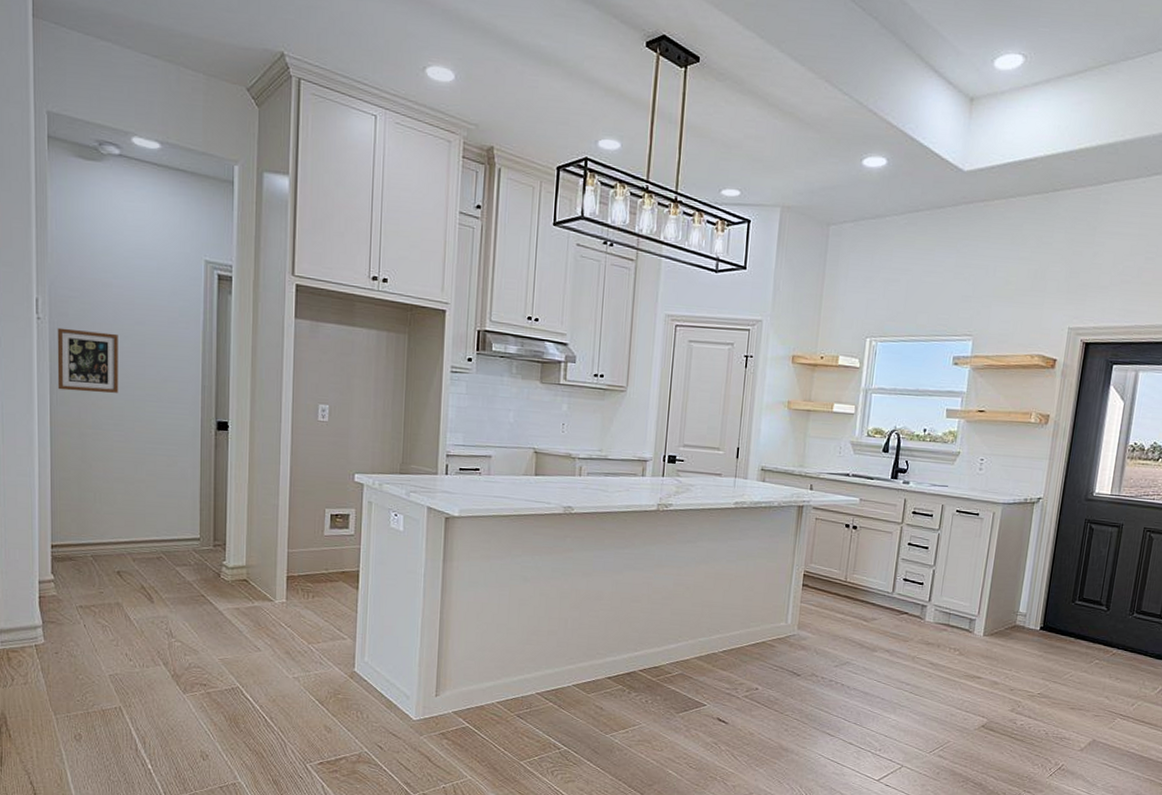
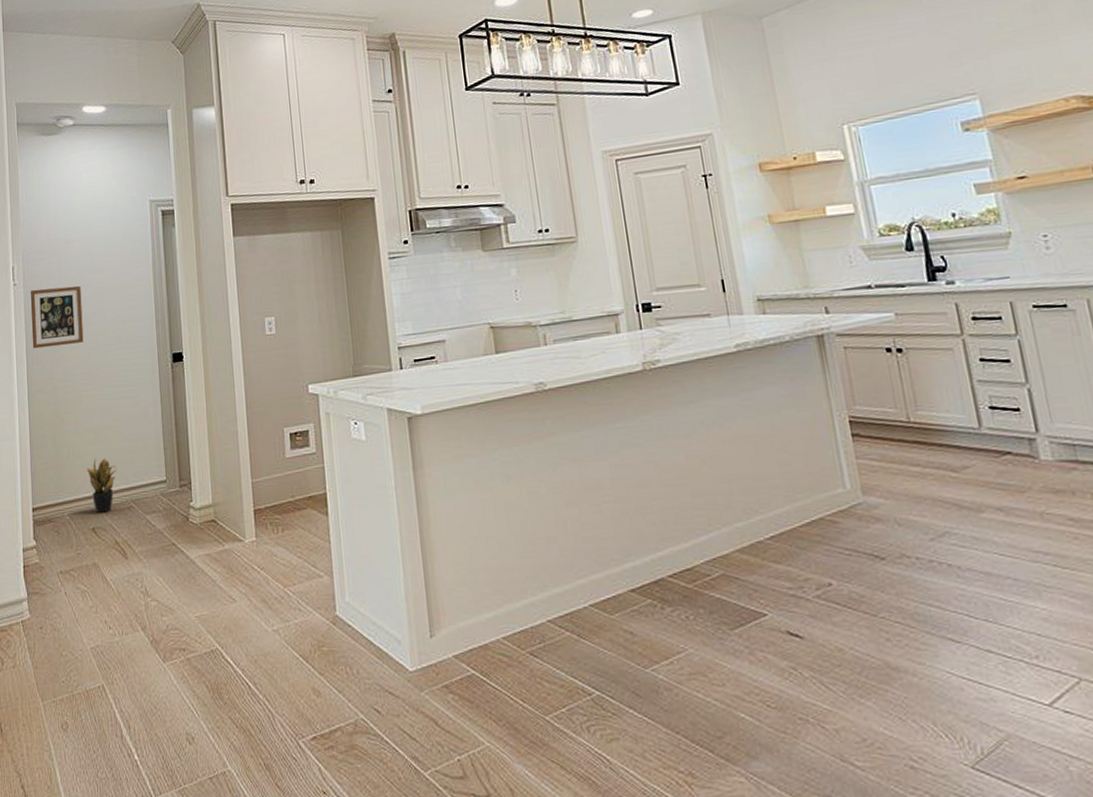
potted plant: none [114,508,148,560] -> present [86,458,117,514]

